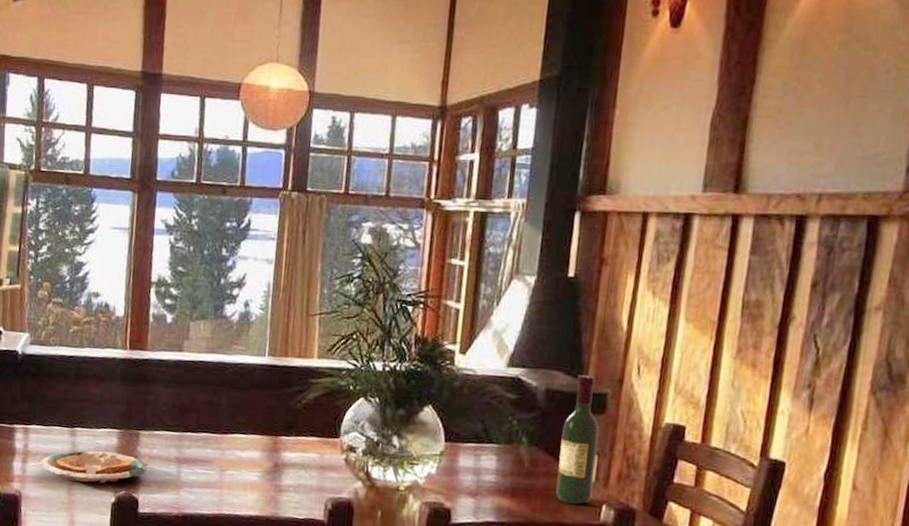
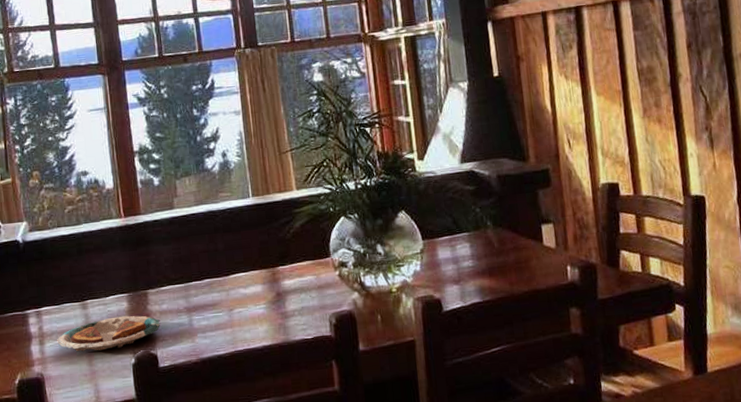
wine bottle: present [555,374,599,505] -> none [519,156,557,271]

